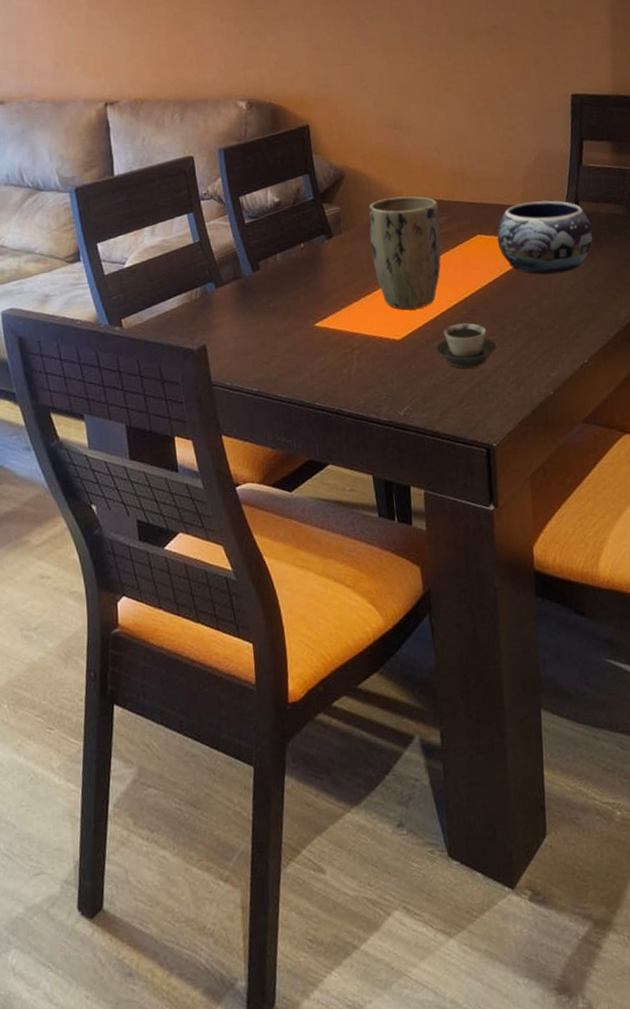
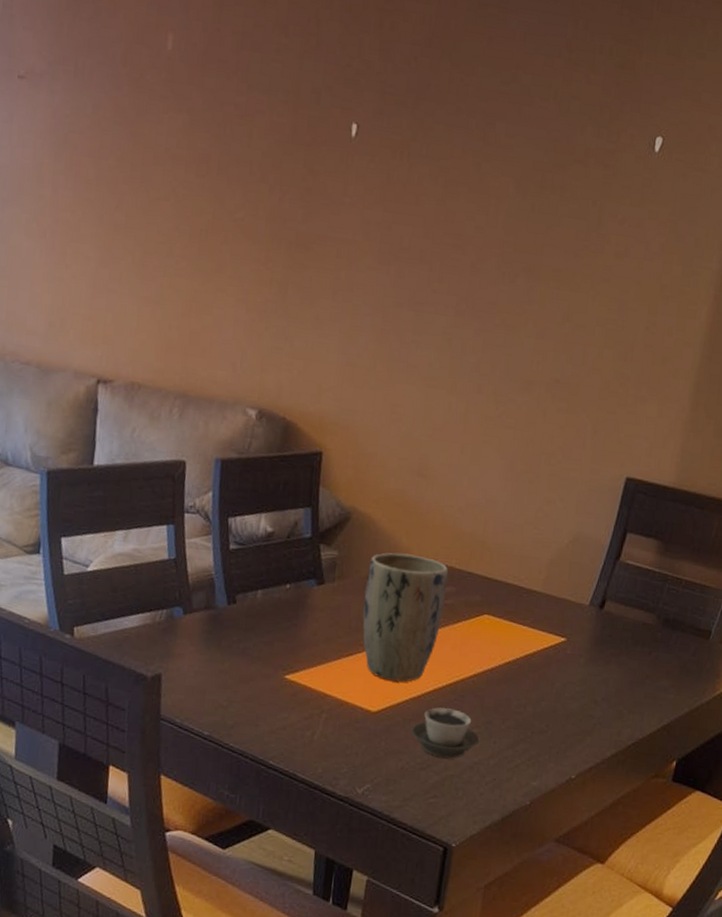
decorative bowl: present [497,200,593,274] -> none [505,589,614,675]

